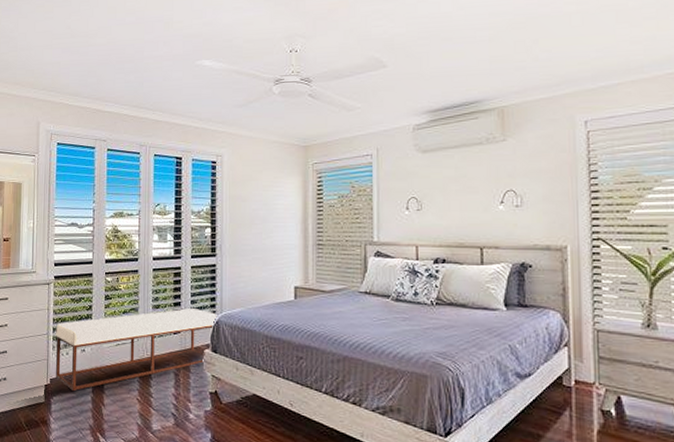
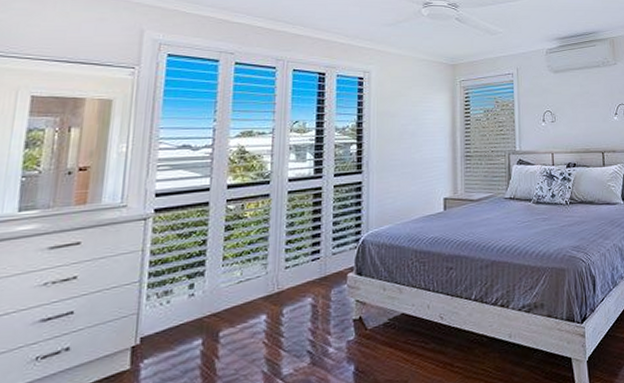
bench: present [56,308,217,392] -> none [149,230,363,349]

